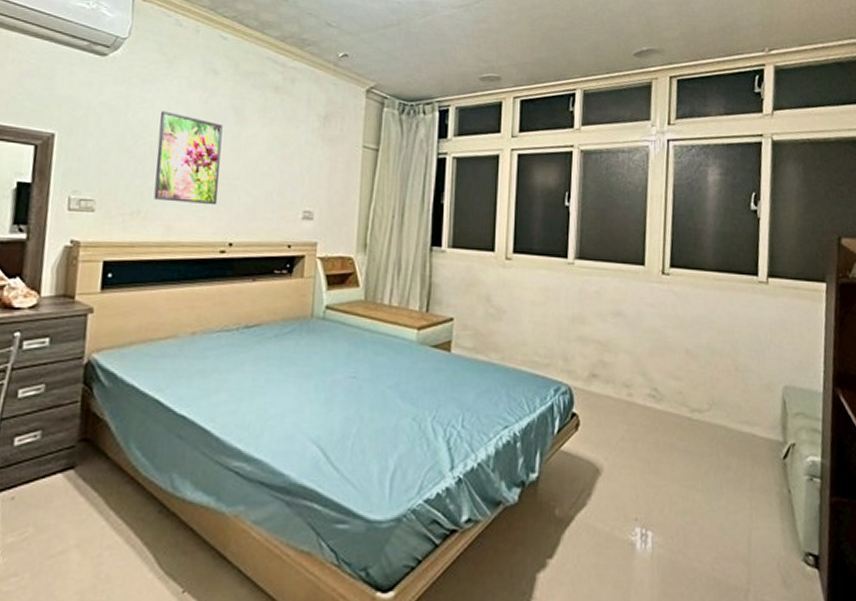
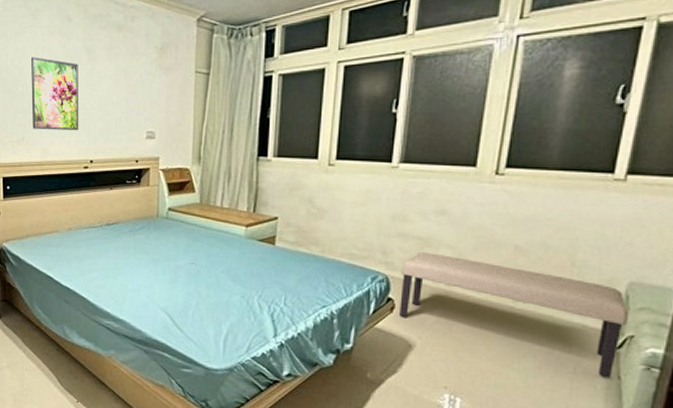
bench: none [583,358,788,493] -> present [399,252,628,379]

